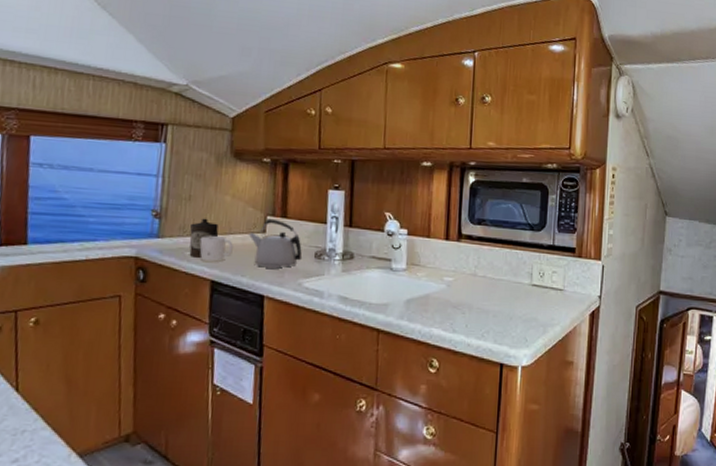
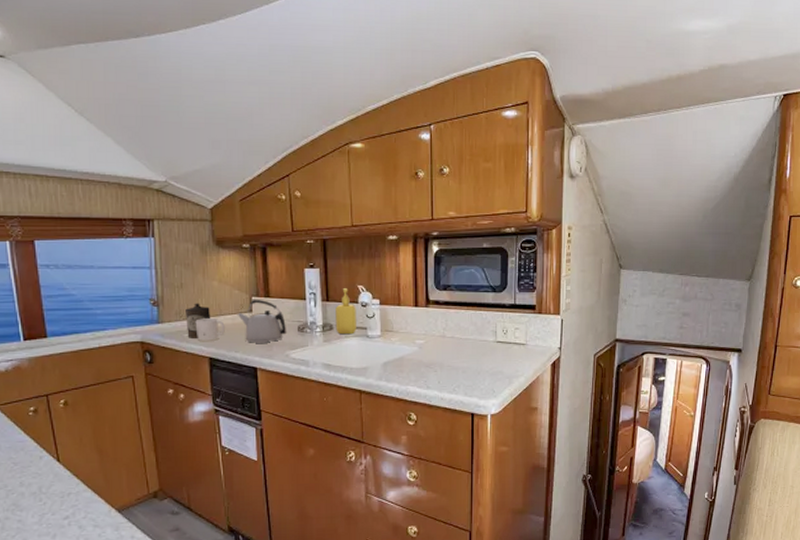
soap dispenser: none [357,214,382,266] -> present [335,288,358,335]

